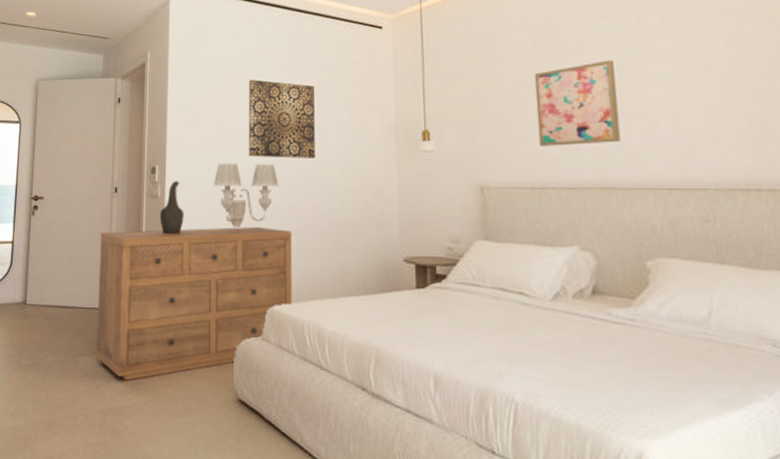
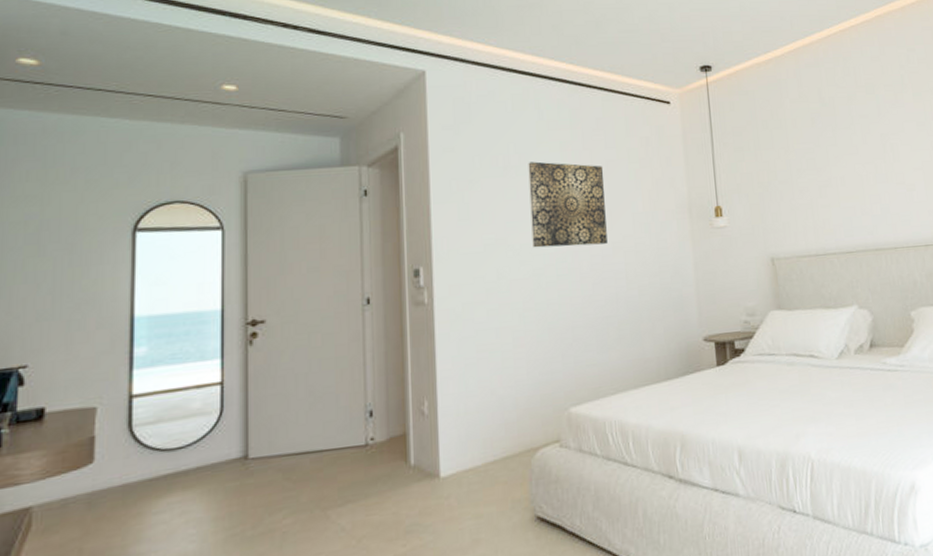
dresser: present [95,226,293,381] -> none [350,323,591,526]
decorative vase: present [159,180,184,234] -> none [428,282,460,346]
wall sconce: present [213,162,279,227] -> none [493,253,570,328]
wall art: present [534,60,621,146] -> none [813,131,887,215]

